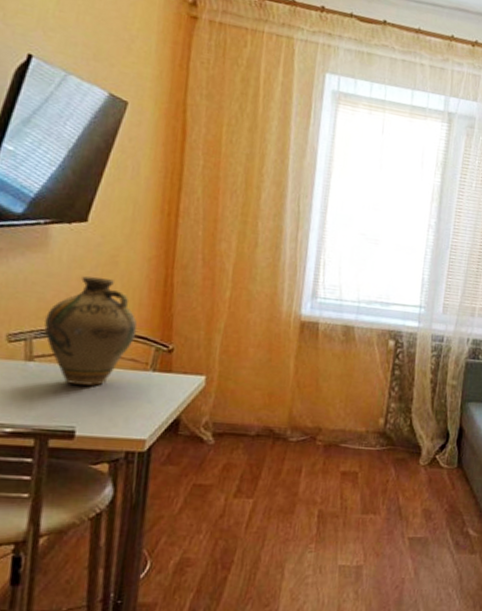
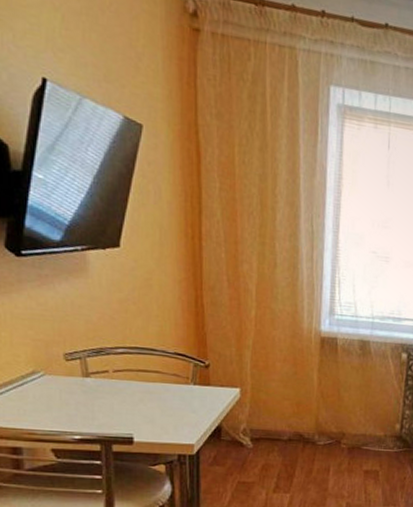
jug: present [43,276,138,386] -> none [93,299,176,398]

